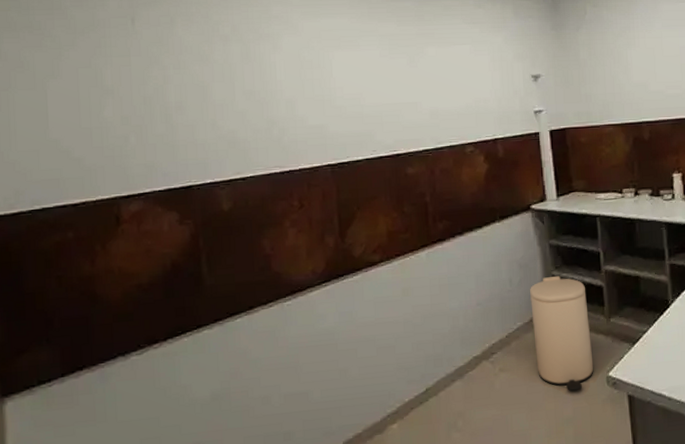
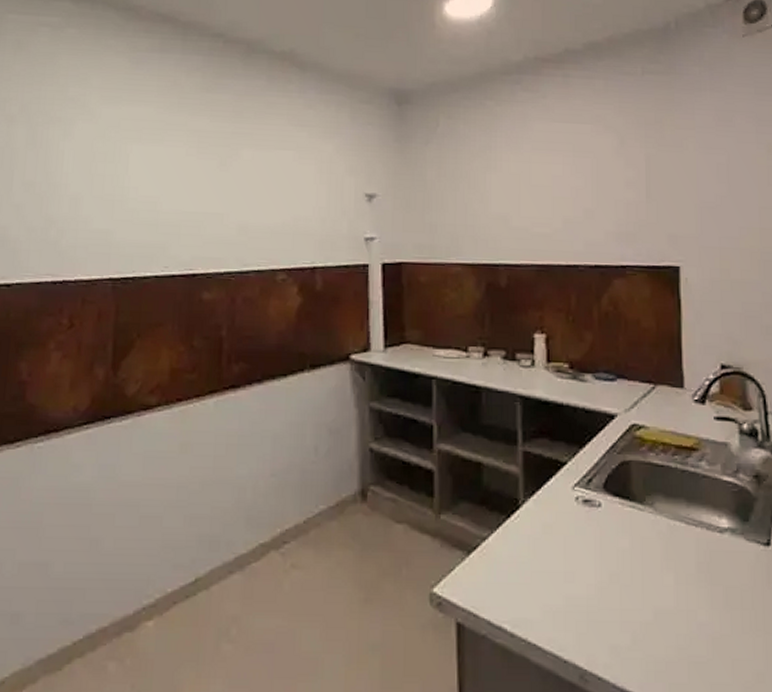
pedal bin: present [529,275,594,392] -> none [338,449,414,608]

